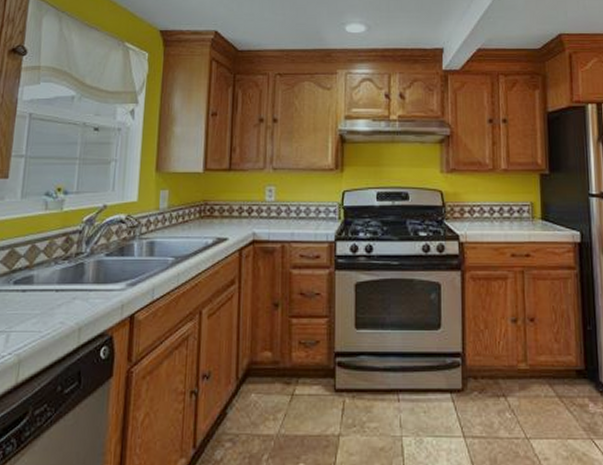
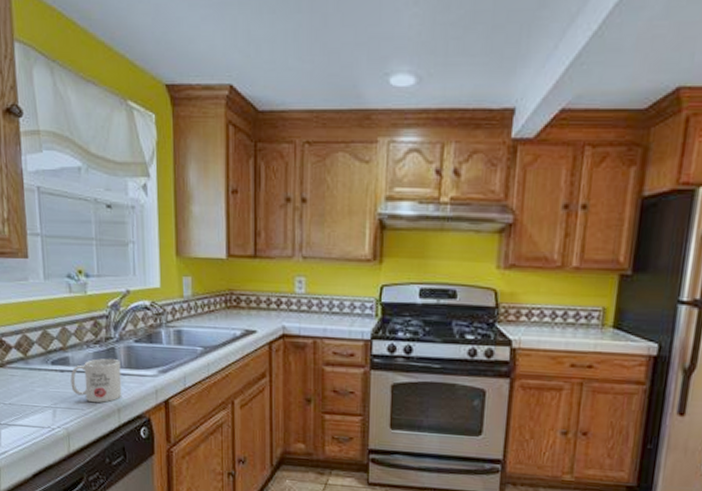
mug: none [31,274,88,324] -> present [70,358,122,403]

